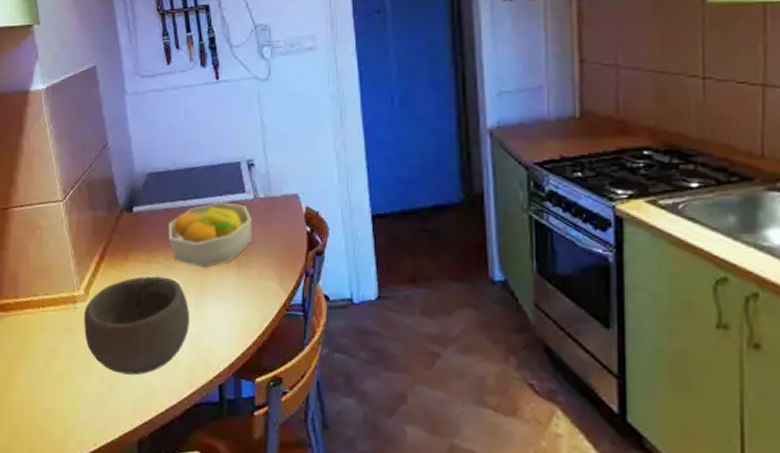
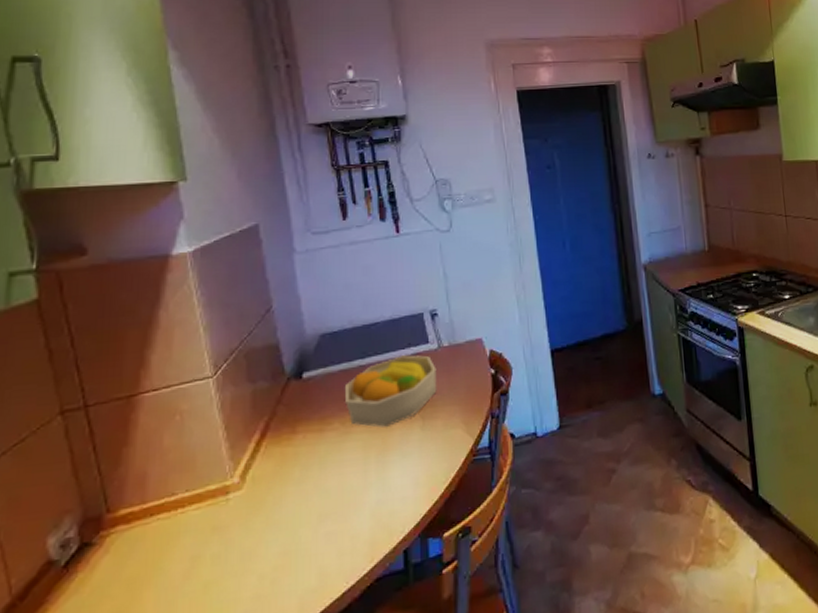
bowl: present [84,276,189,375] -> none [239,444,369,566]

